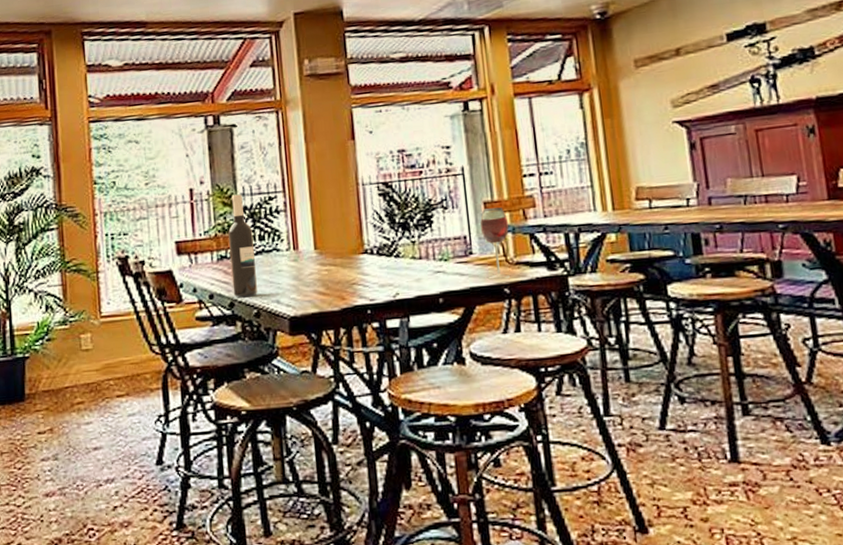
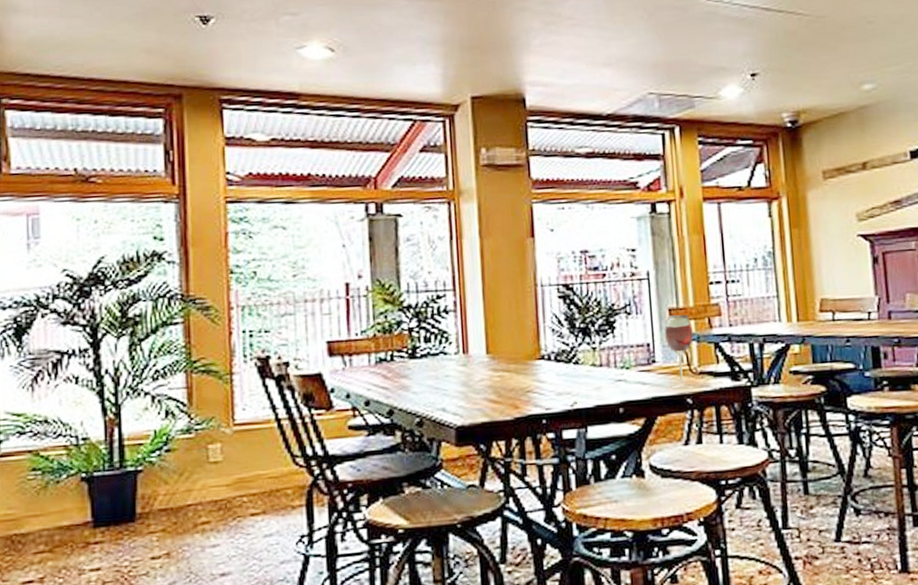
wine bottle: present [228,194,257,297] -> none [389,291,421,404]

